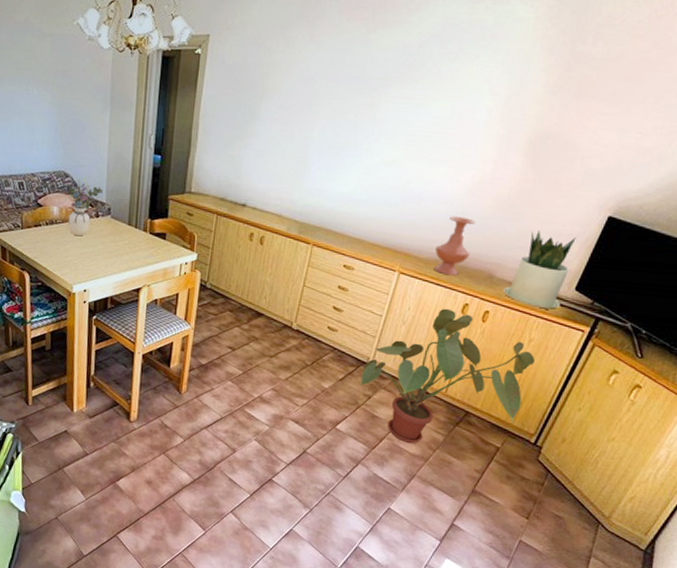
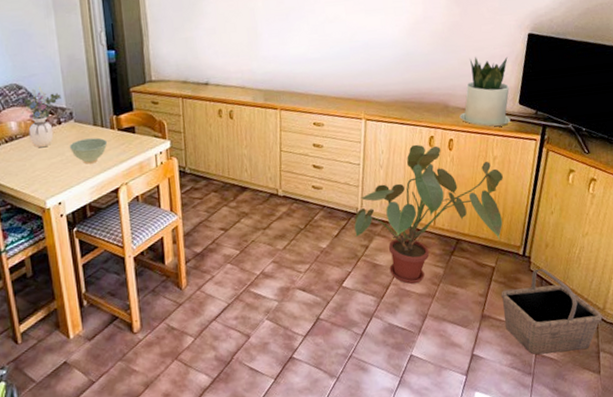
bowl: none [102,235,138,261] -> present [69,137,108,164]
vase: present [433,216,476,276] -> none [391,57,423,114]
basket: none [494,461,605,551] -> present [501,269,603,355]

